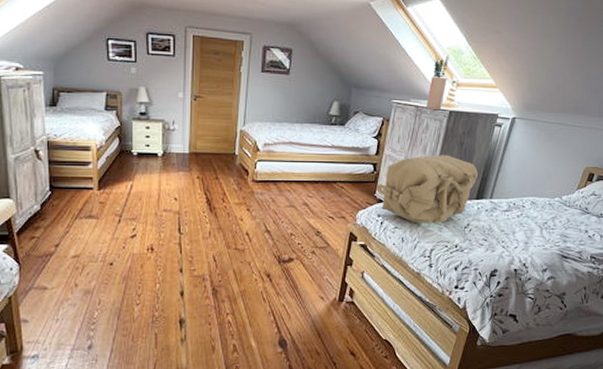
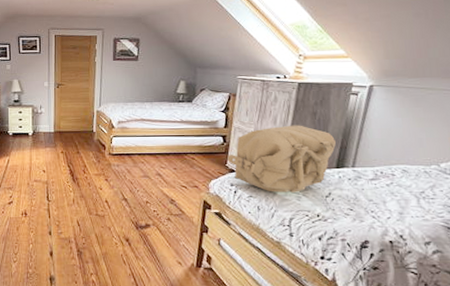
vase: present [426,54,450,111] -> none [273,30,294,84]

